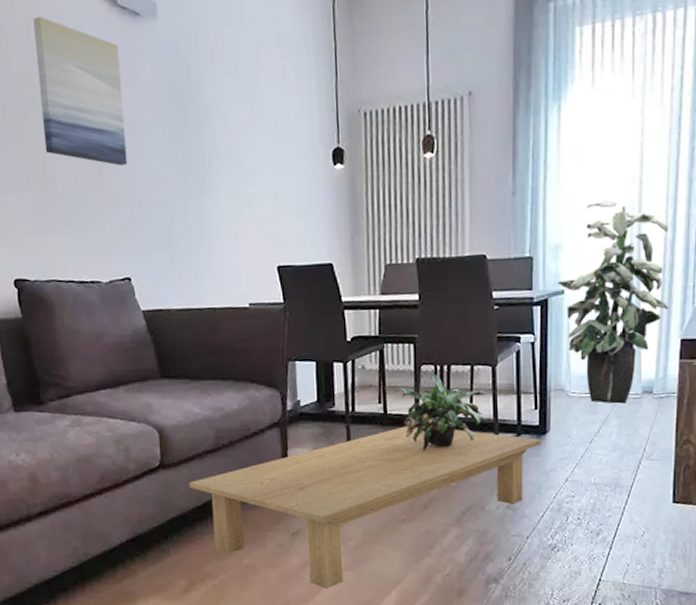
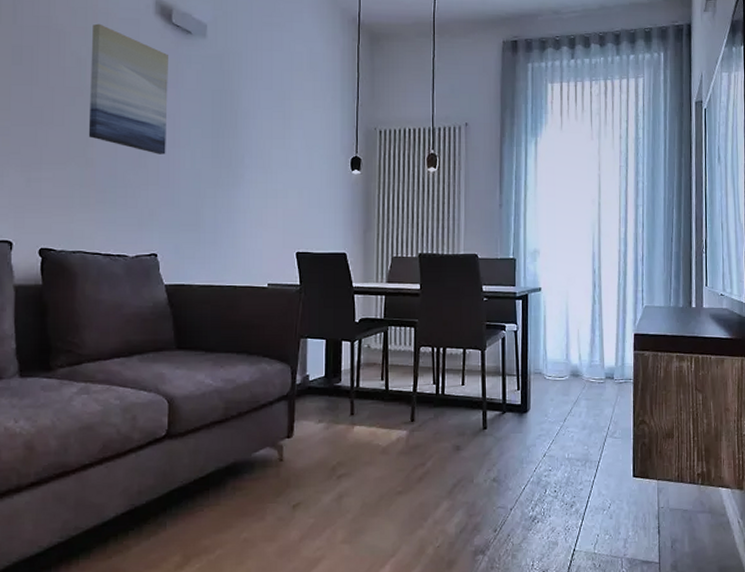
coffee table: present [189,426,541,589] -> none [194,402,523,562]
potted plant: present [395,374,487,452] -> none [396,355,476,427]
indoor plant: present [558,200,669,404] -> none [536,217,624,387]

